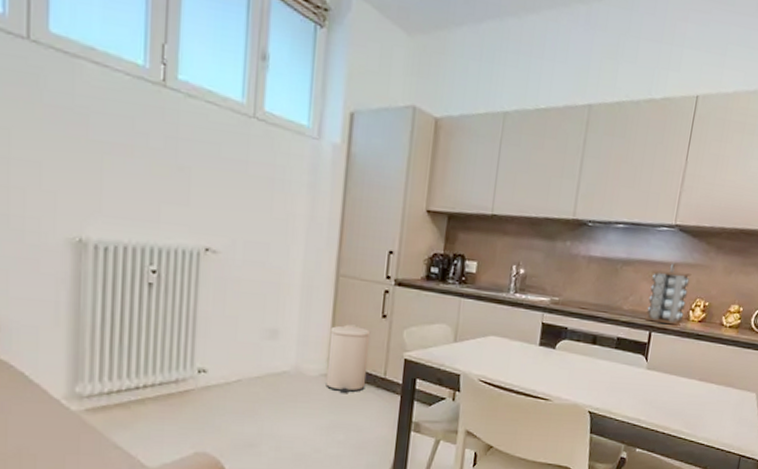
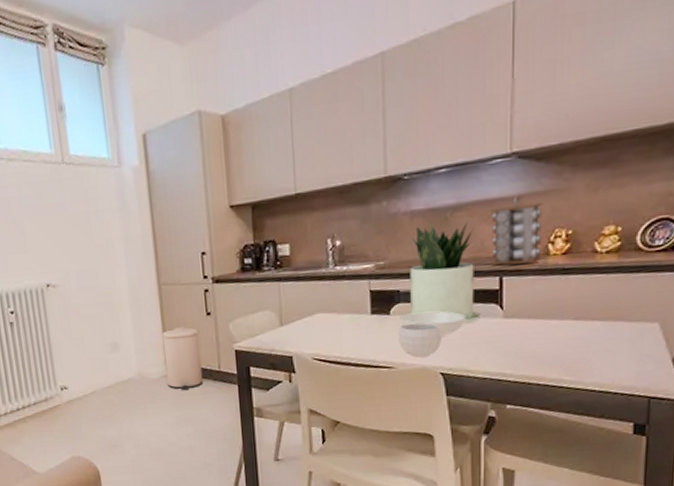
cup: none [558,360,596,394] -> present [399,322,443,357]
bowl: none [563,350,618,379] -> present [400,311,466,338]
planter: none [568,273,637,370] -> present [404,221,481,325]

